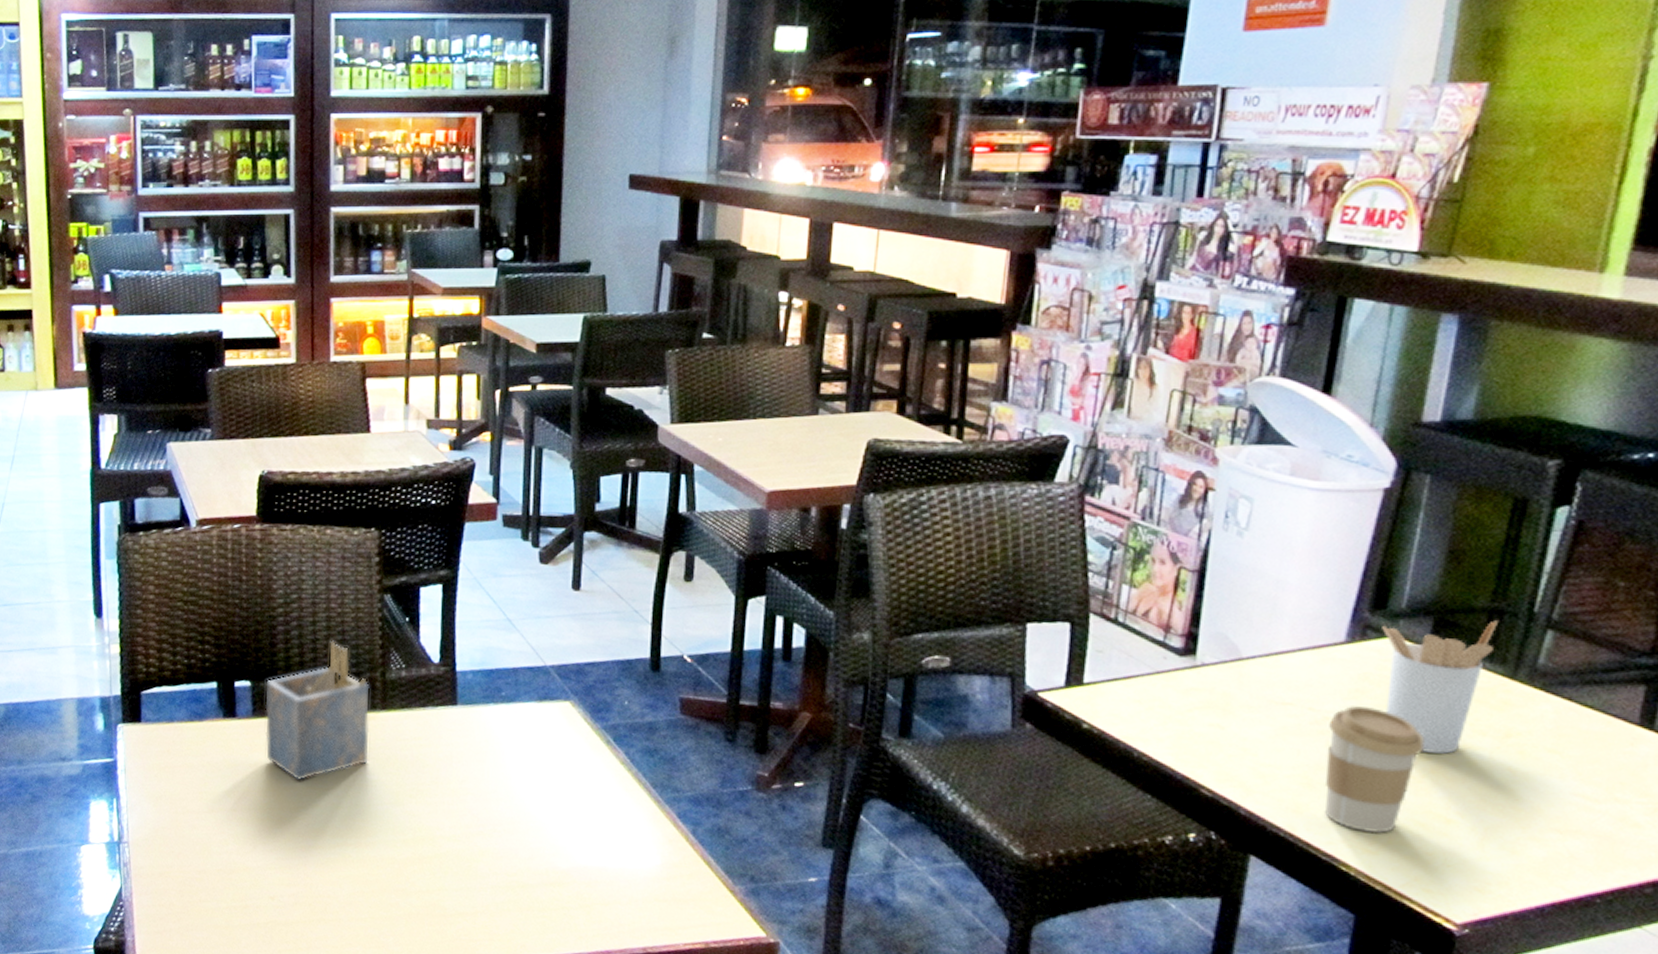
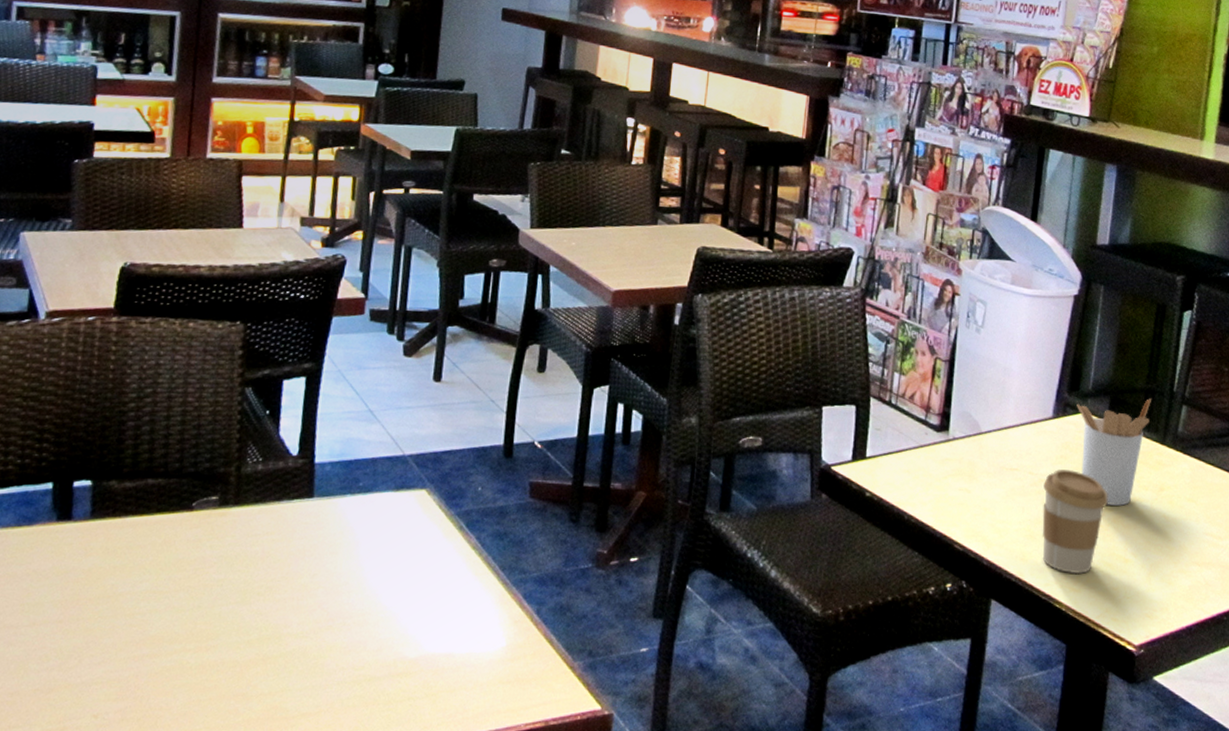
napkin holder: present [265,640,370,781] -> none [102,435,223,585]

